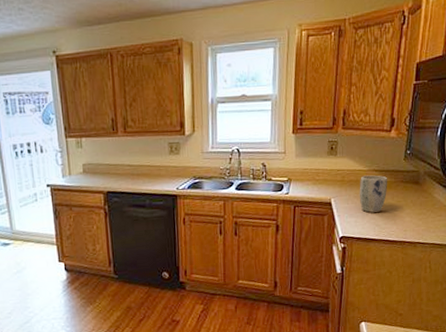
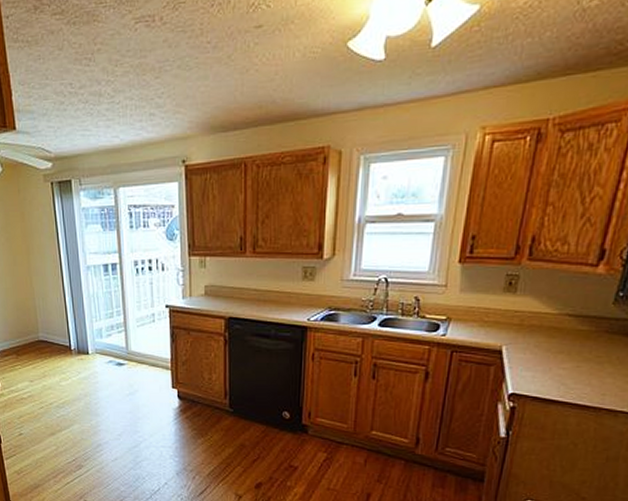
plant pot: present [359,175,388,213] -> none [541,320,586,369]

